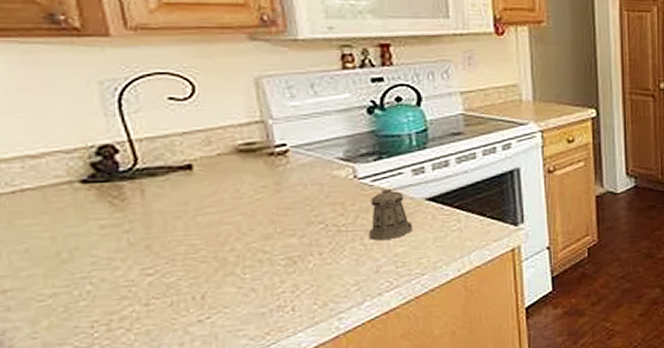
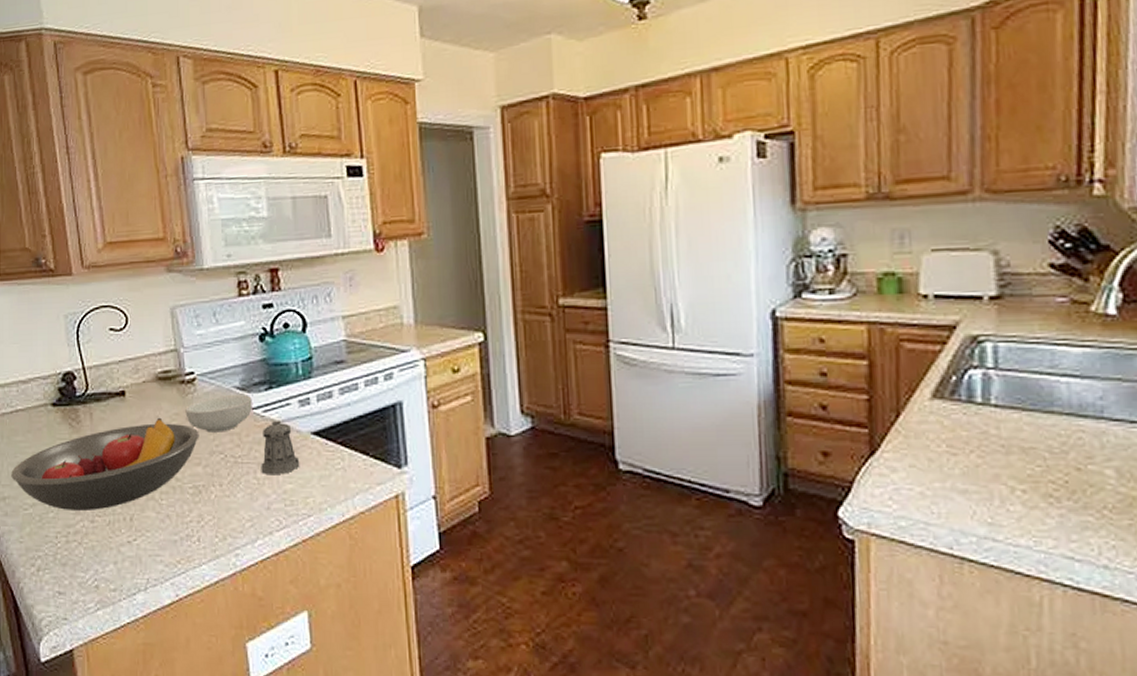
fruit bowl: none [15,190,294,297] -> present [11,417,199,512]
cereal bowl: none [275,165,359,204] -> present [185,395,252,433]

